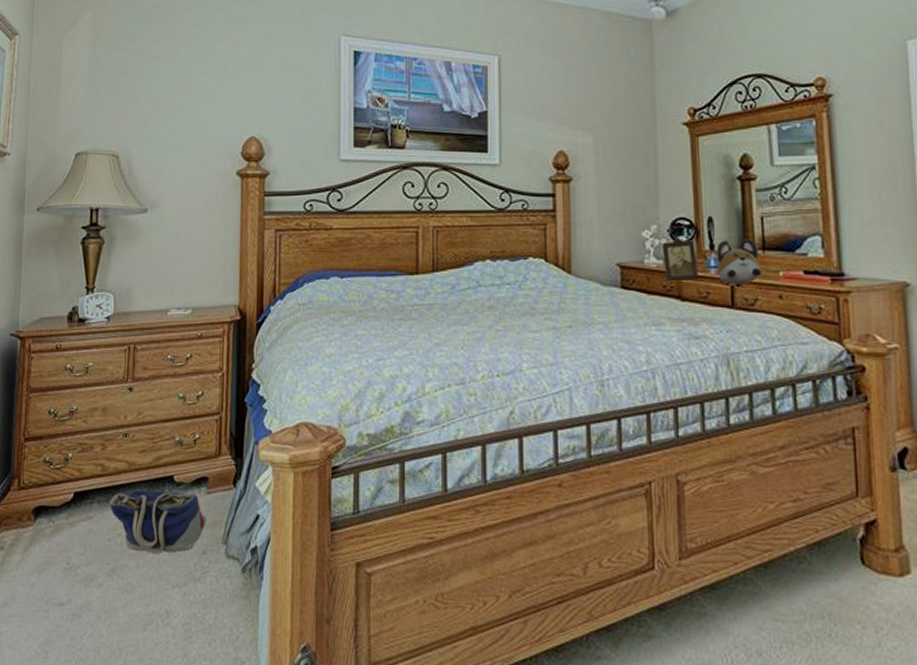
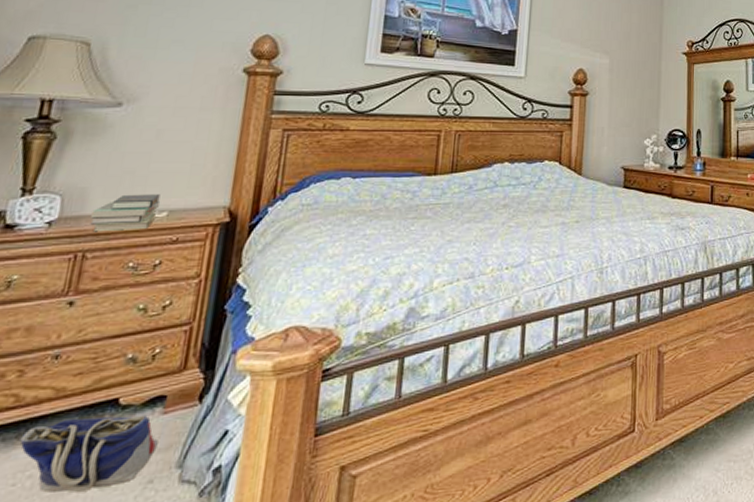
books: none [136,293,185,327] -> present [90,194,161,232]
photo frame: present [662,237,698,282] -> none [659,145,687,182]
plush toy: present [716,238,762,285] -> none [702,147,735,185]

